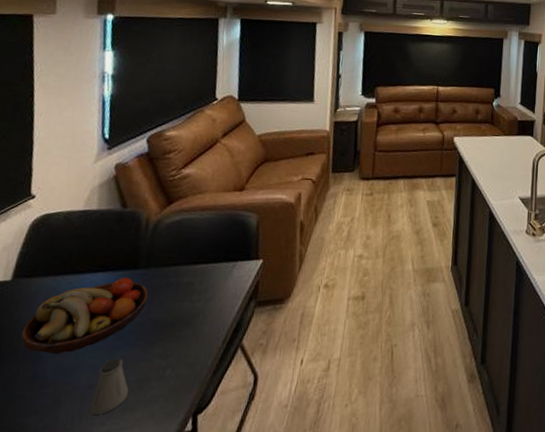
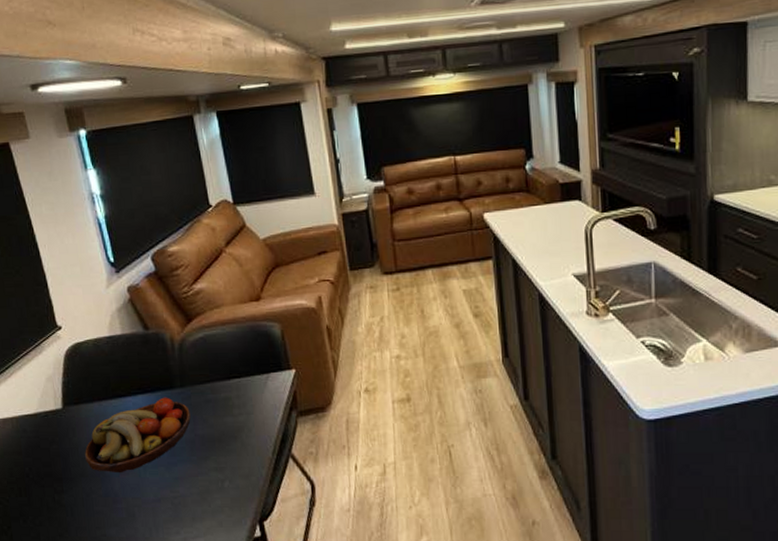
saltshaker: present [89,358,129,415] -> none [162,473,195,525]

